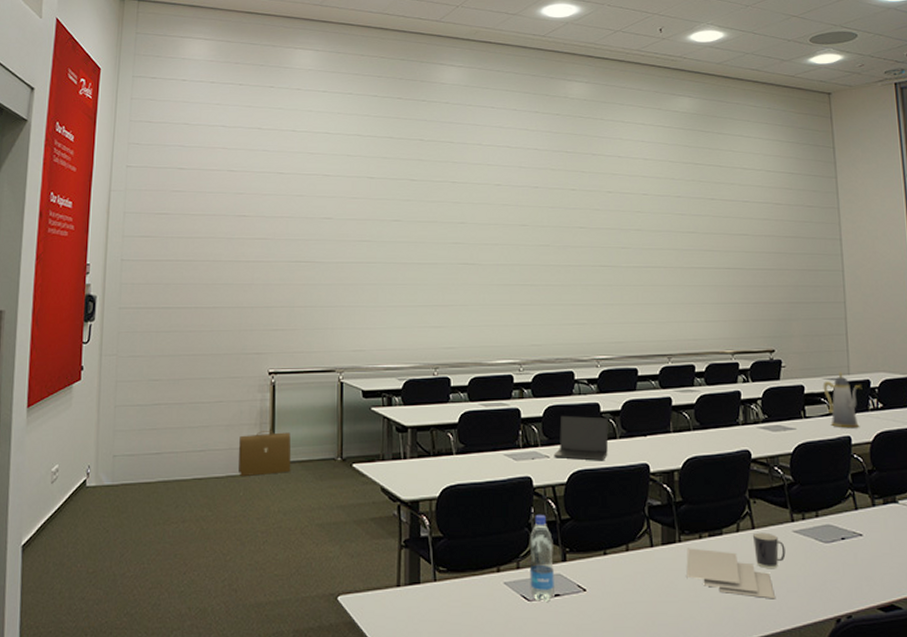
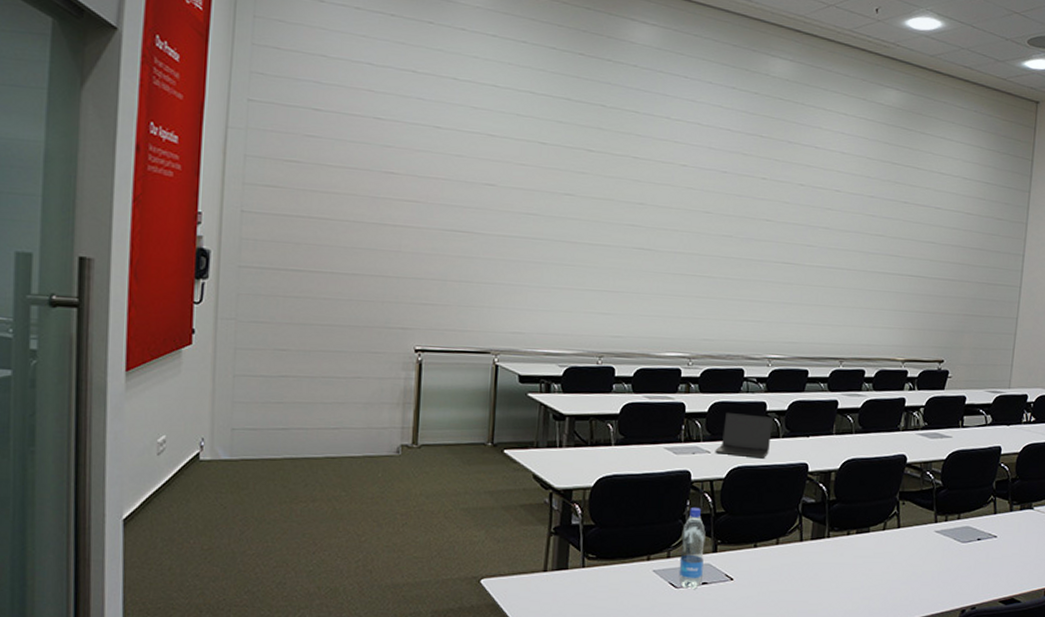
briefcase: present [239,431,292,477] -> none [377,411,437,458]
papers: present [686,548,776,599] -> none [830,543,911,592]
mug: present [752,532,786,569] -> none [896,531,926,565]
coffee pot: present [823,370,863,428] -> none [983,384,1020,440]

